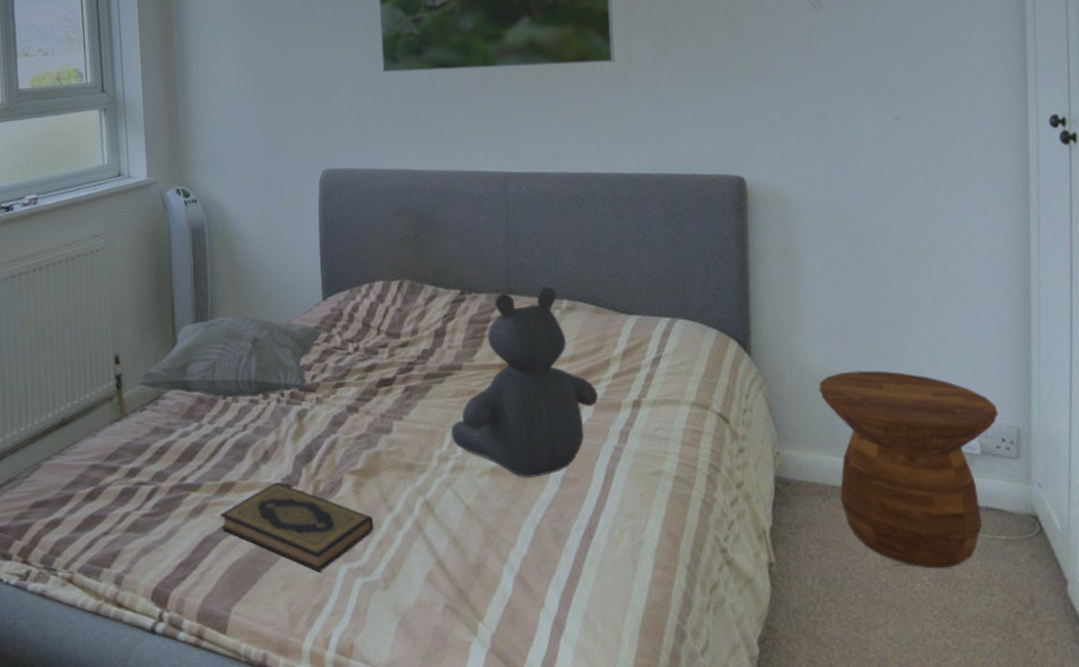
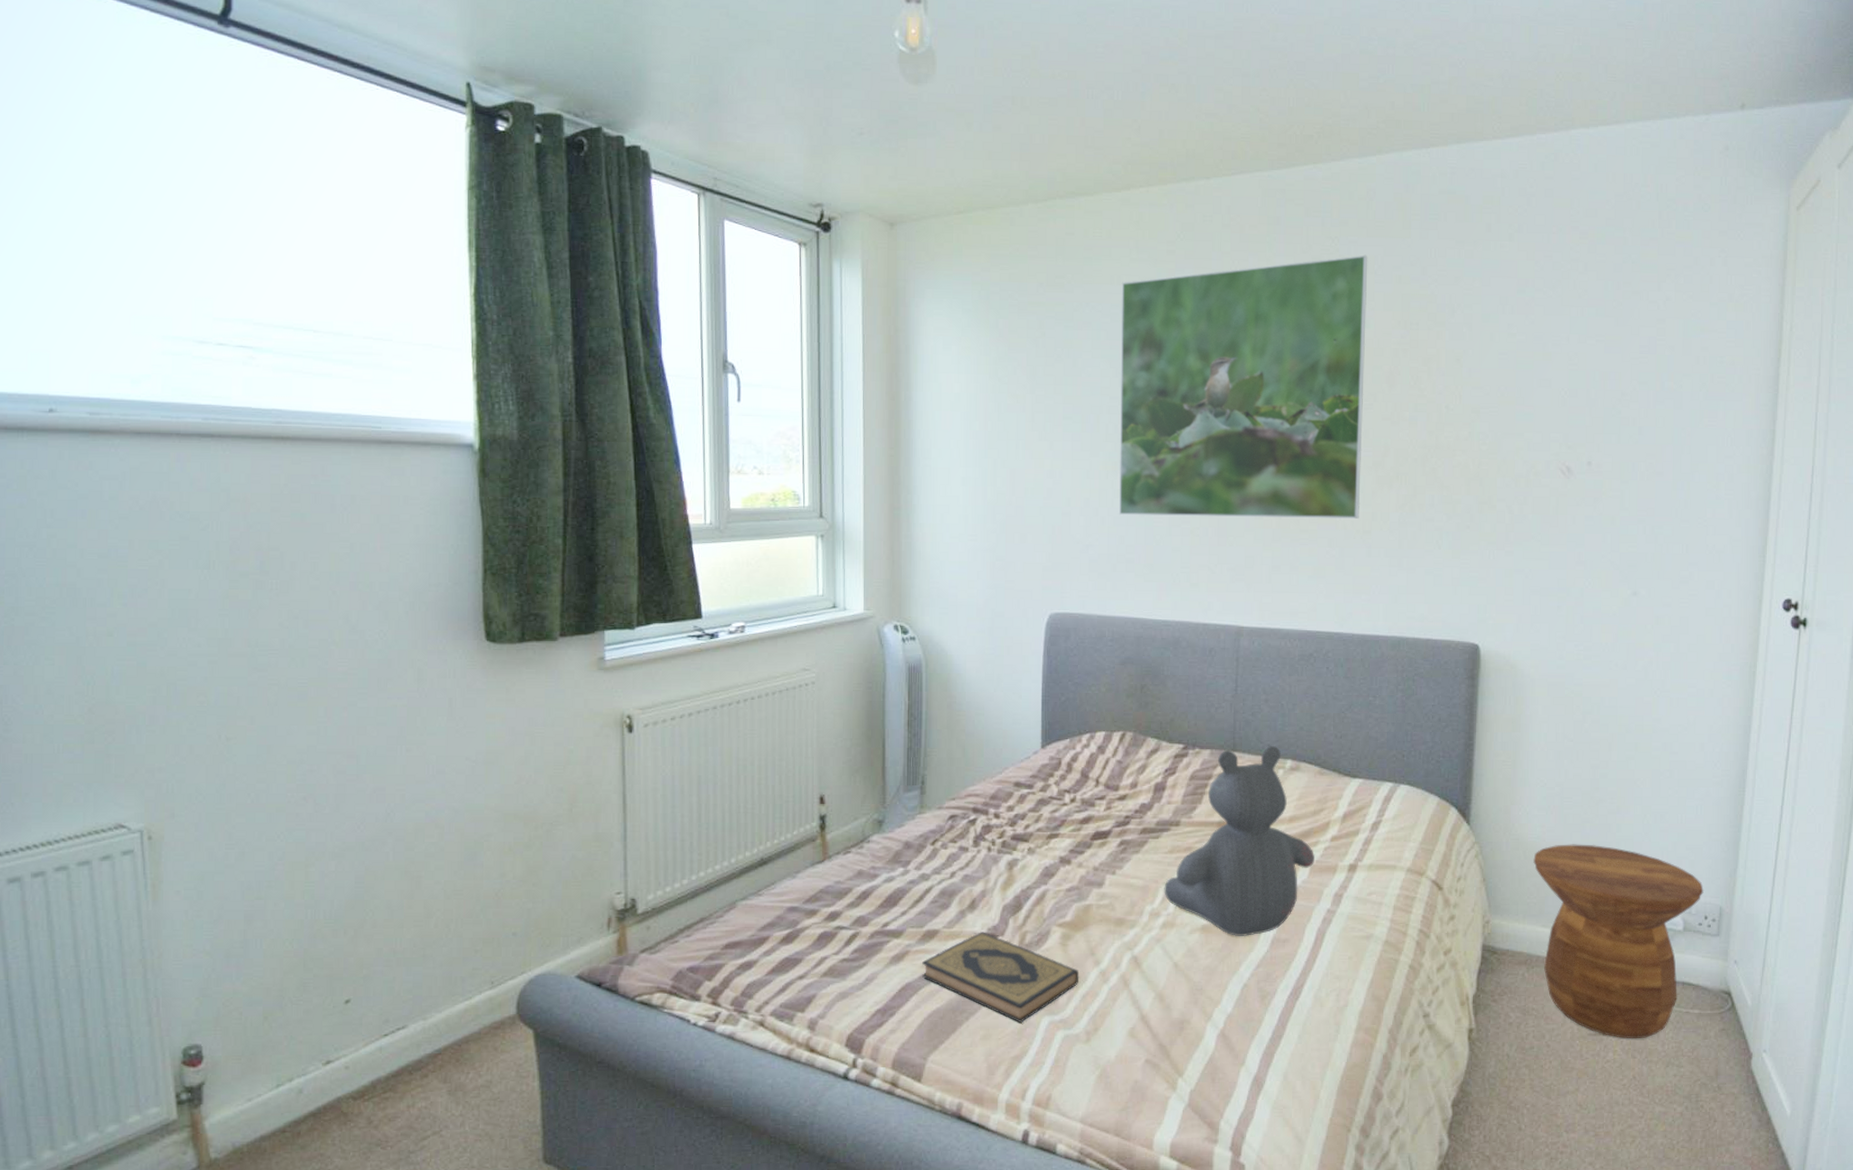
decorative pillow: present [136,315,324,398] -> none [841,760,1040,844]

